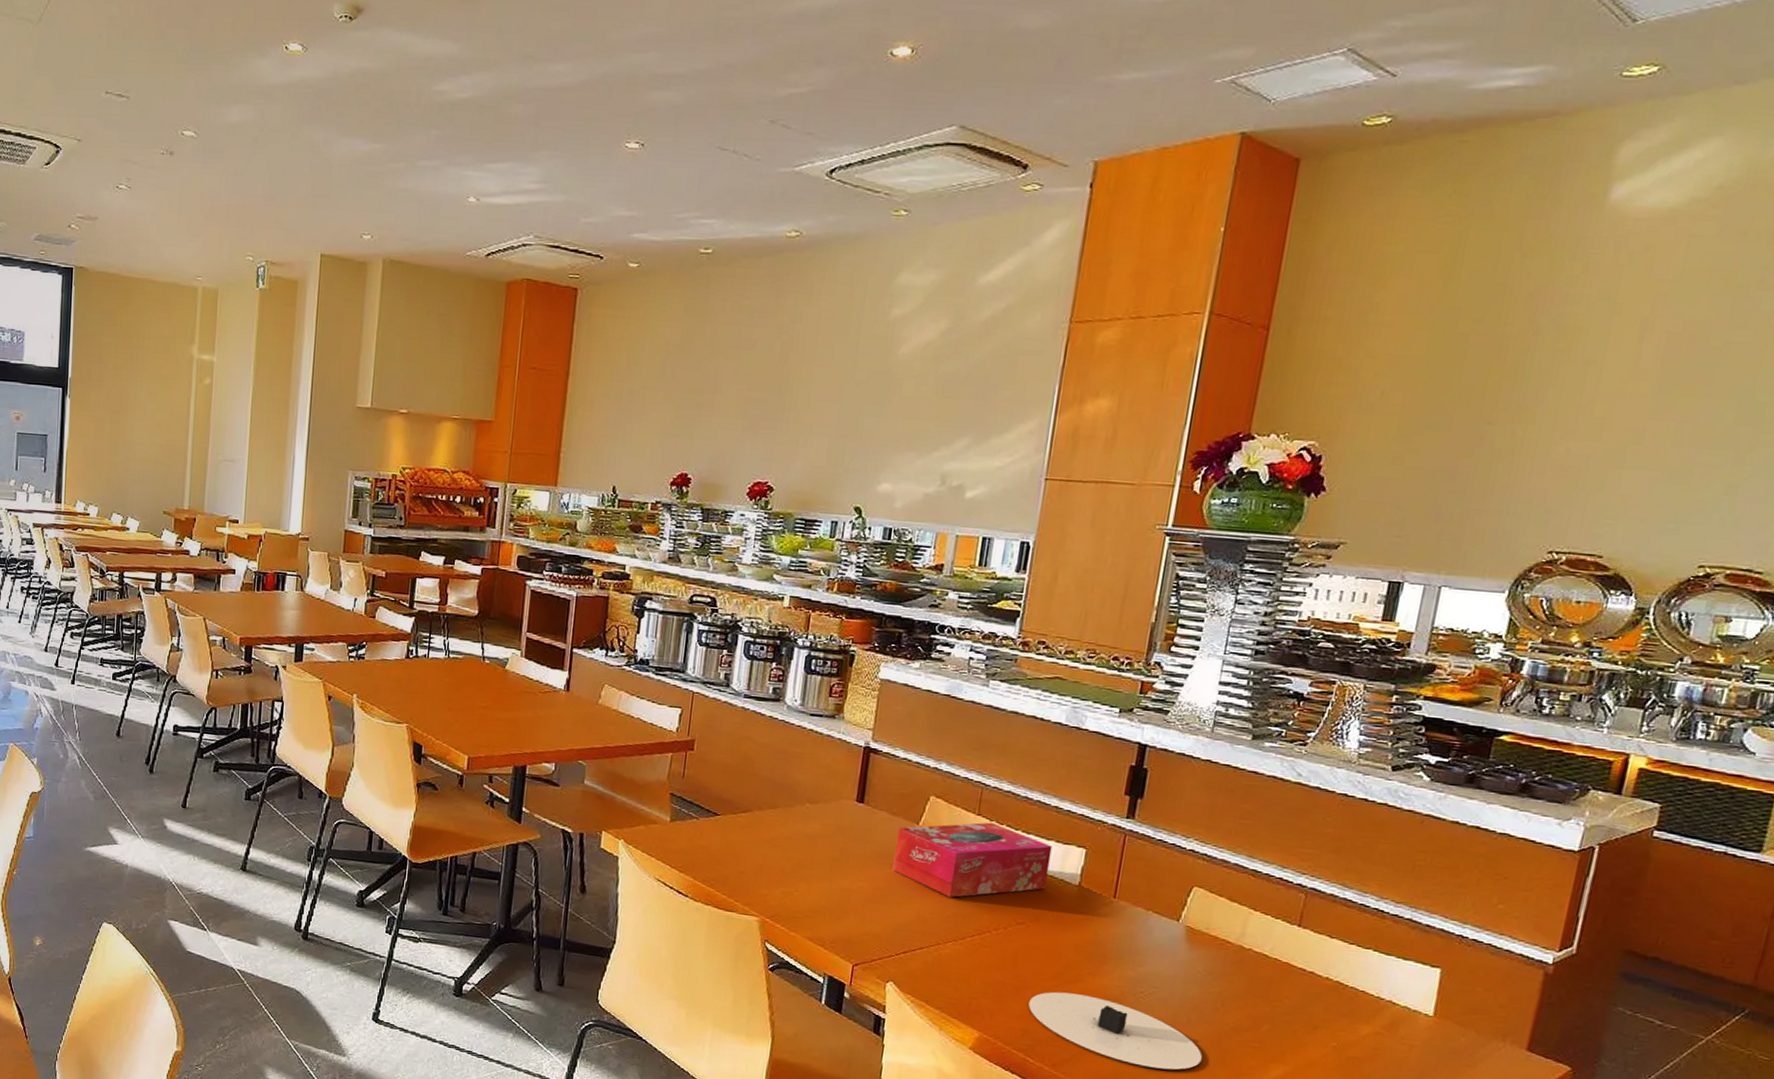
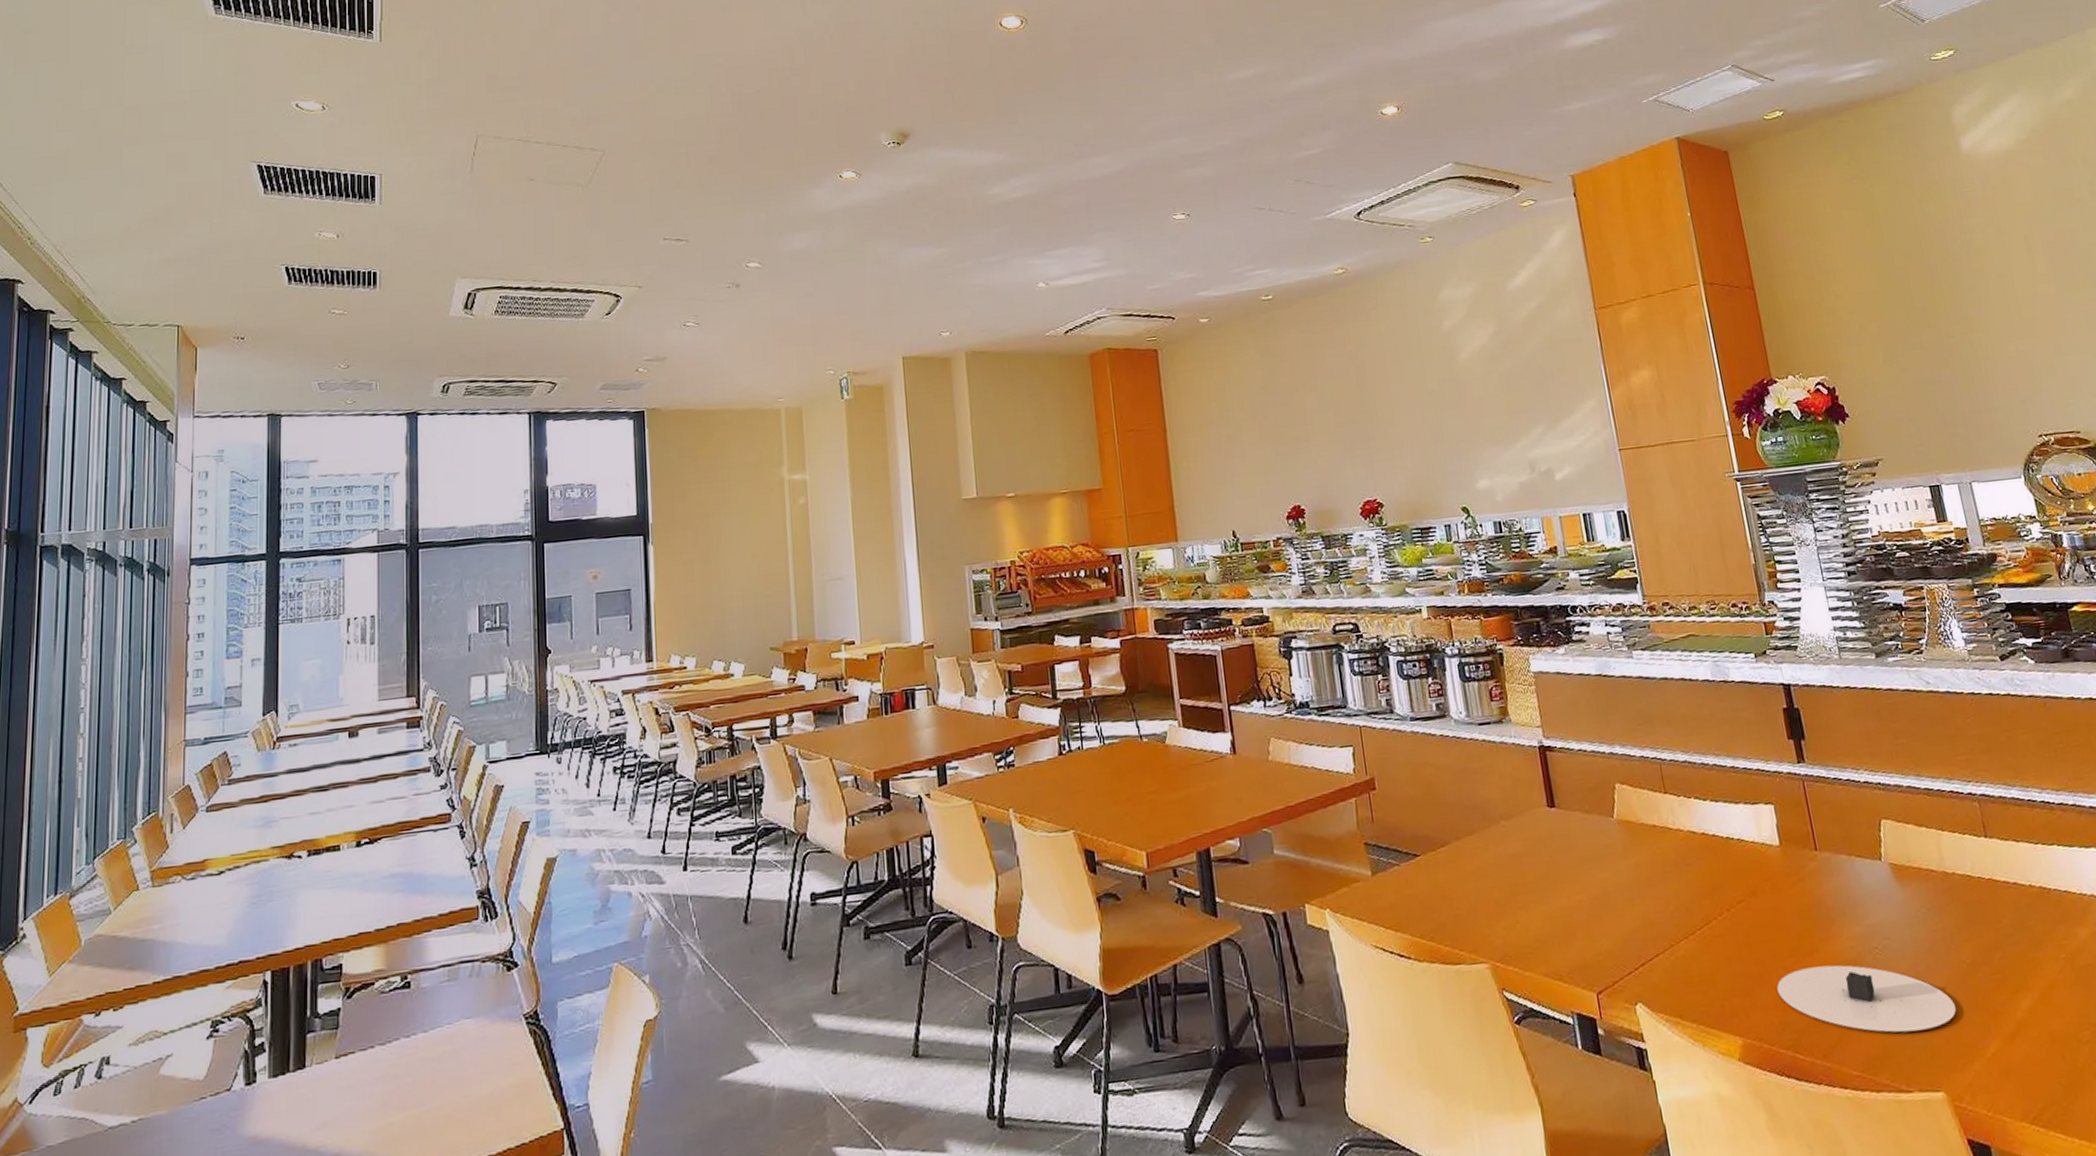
tissue box: present [892,822,1053,898] -> none [1595,798,1751,890]

